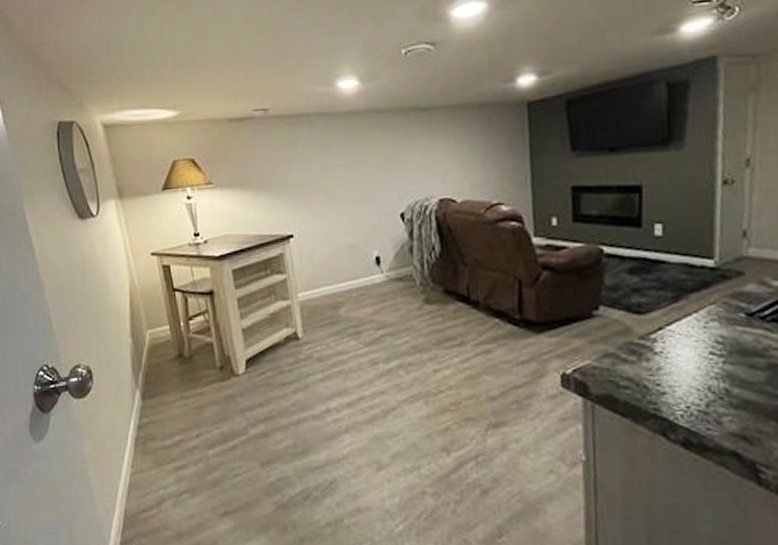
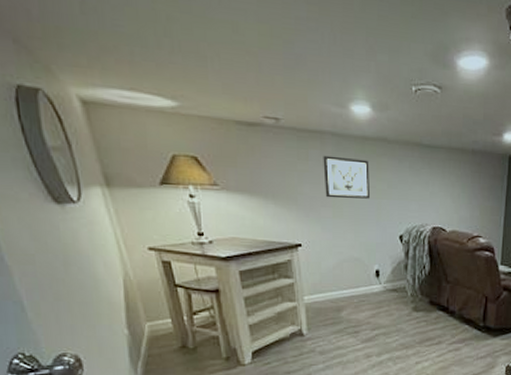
wall art: none [311,135,364,182] -> present [323,155,371,199]

